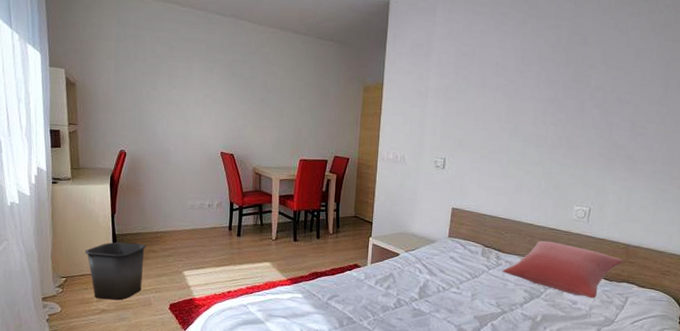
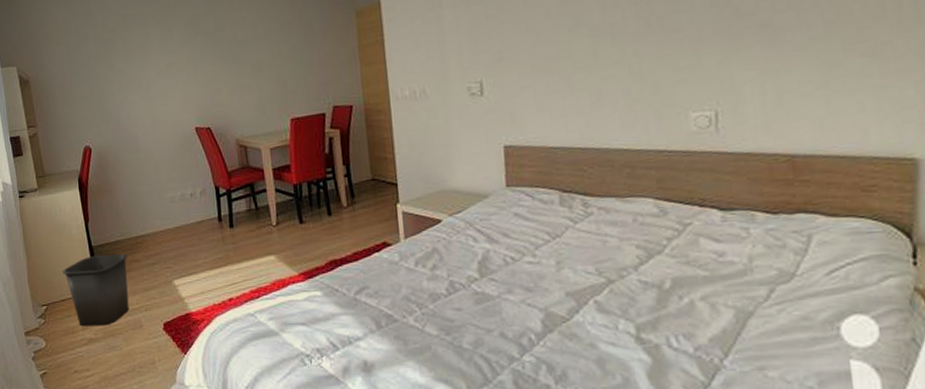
pillow: present [503,240,623,299] -> none [596,169,790,245]

